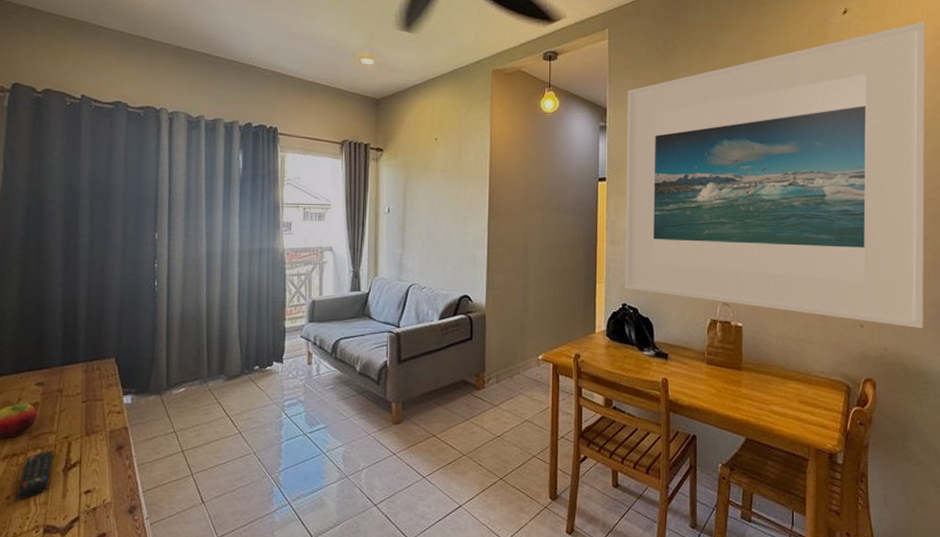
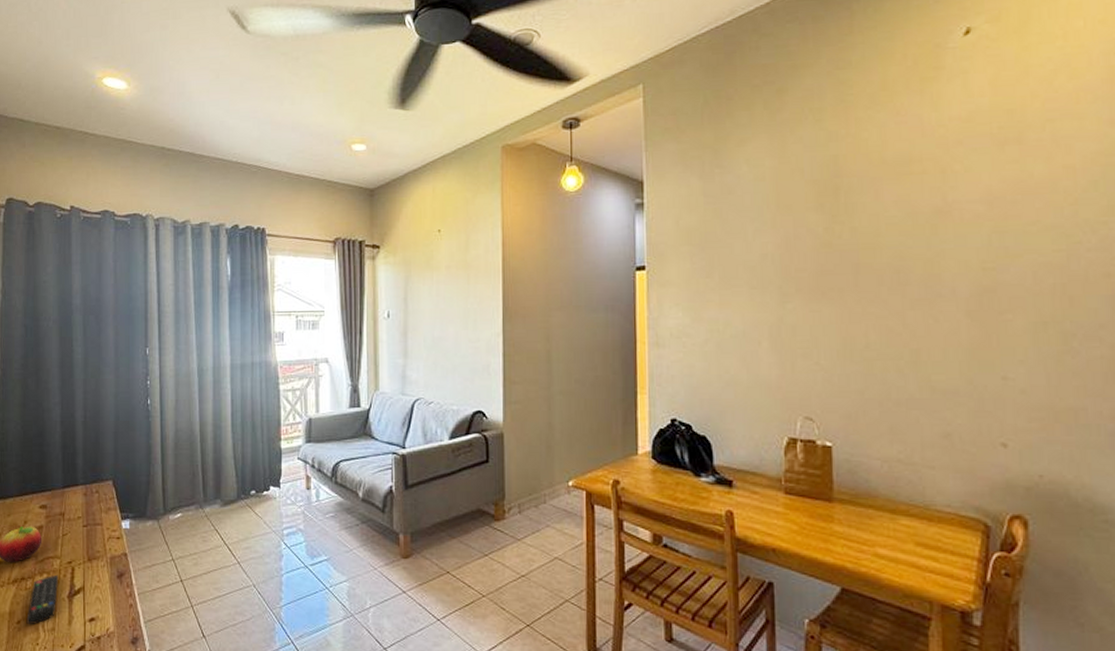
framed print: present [624,22,926,329] -> none [669,33,1100,450]

